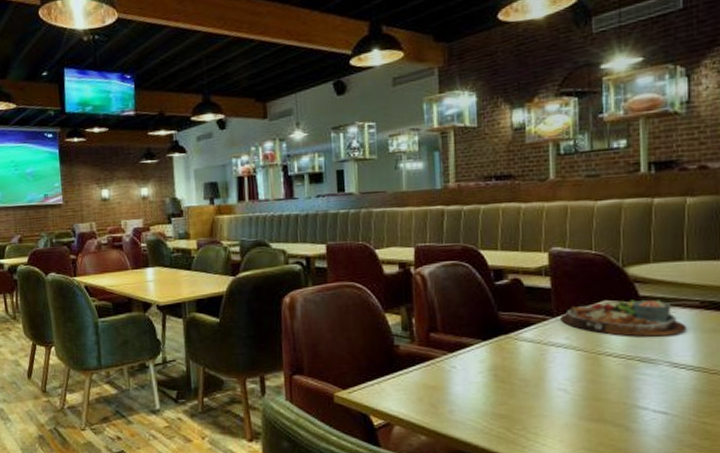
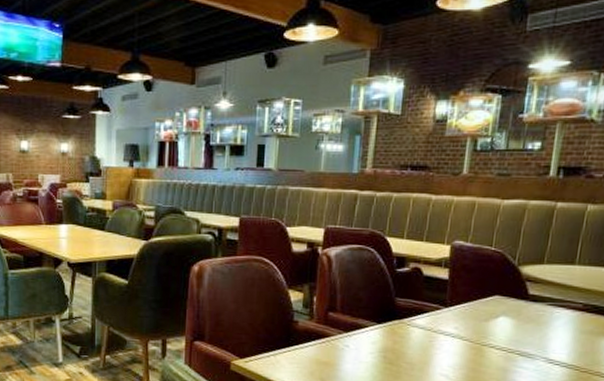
food platter: present [560,299,686,336] -> none [452,297,567,334]

